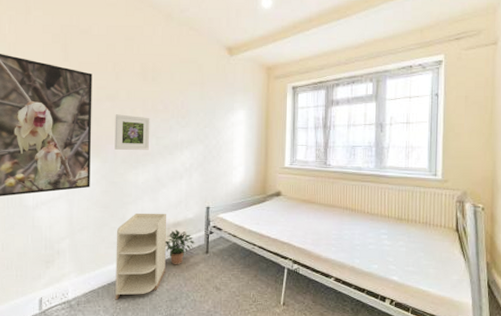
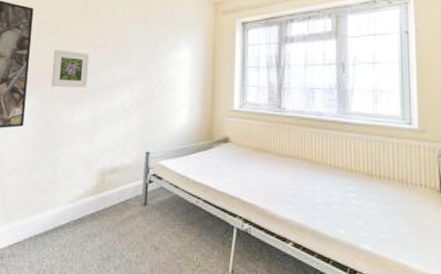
nightstand: present [115,213,167,300] -> none [42,156,103,255]
potted plant: present [165,229,195,265] -> none [99,176,133,218]

